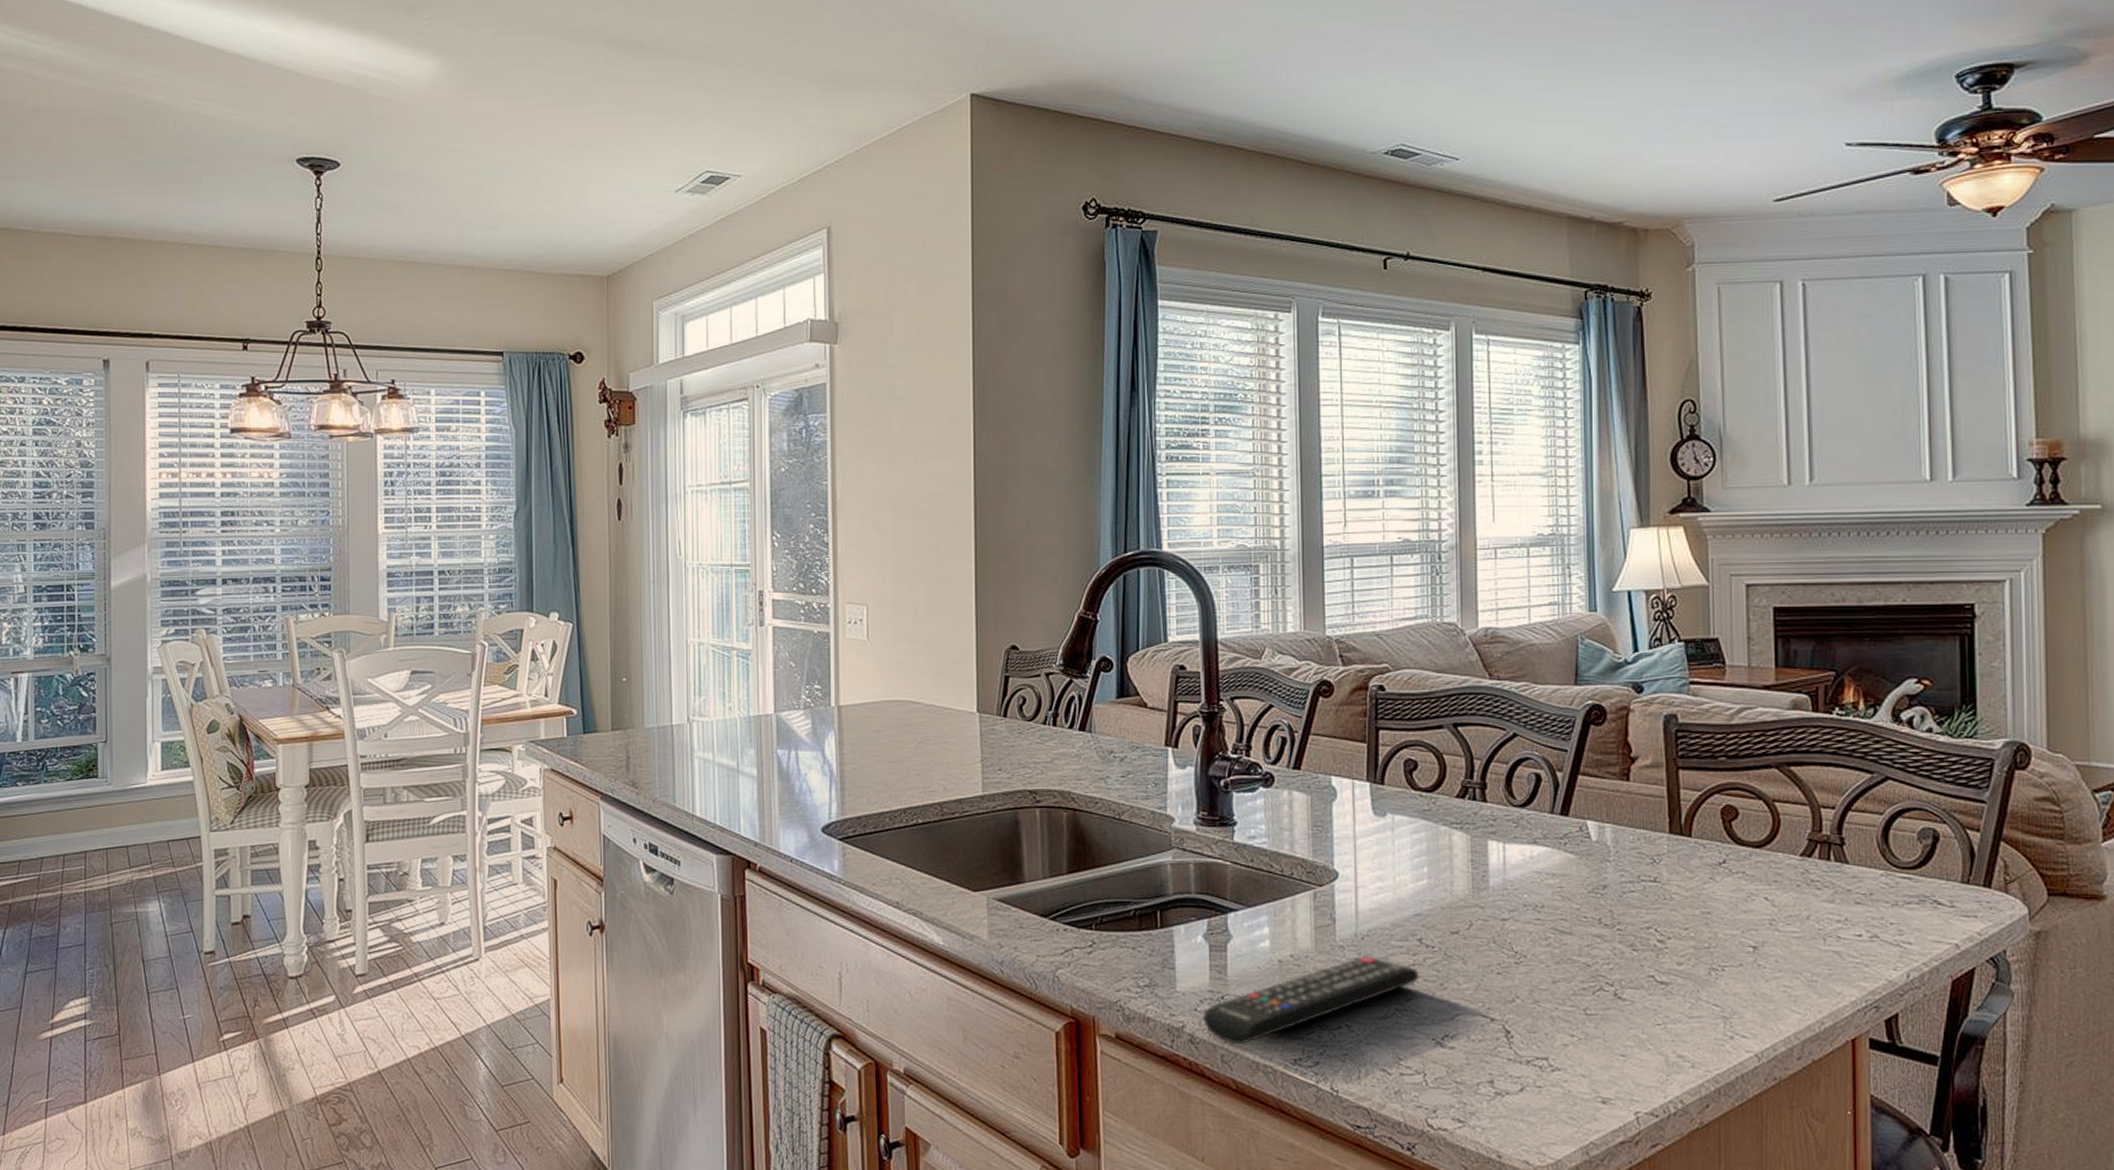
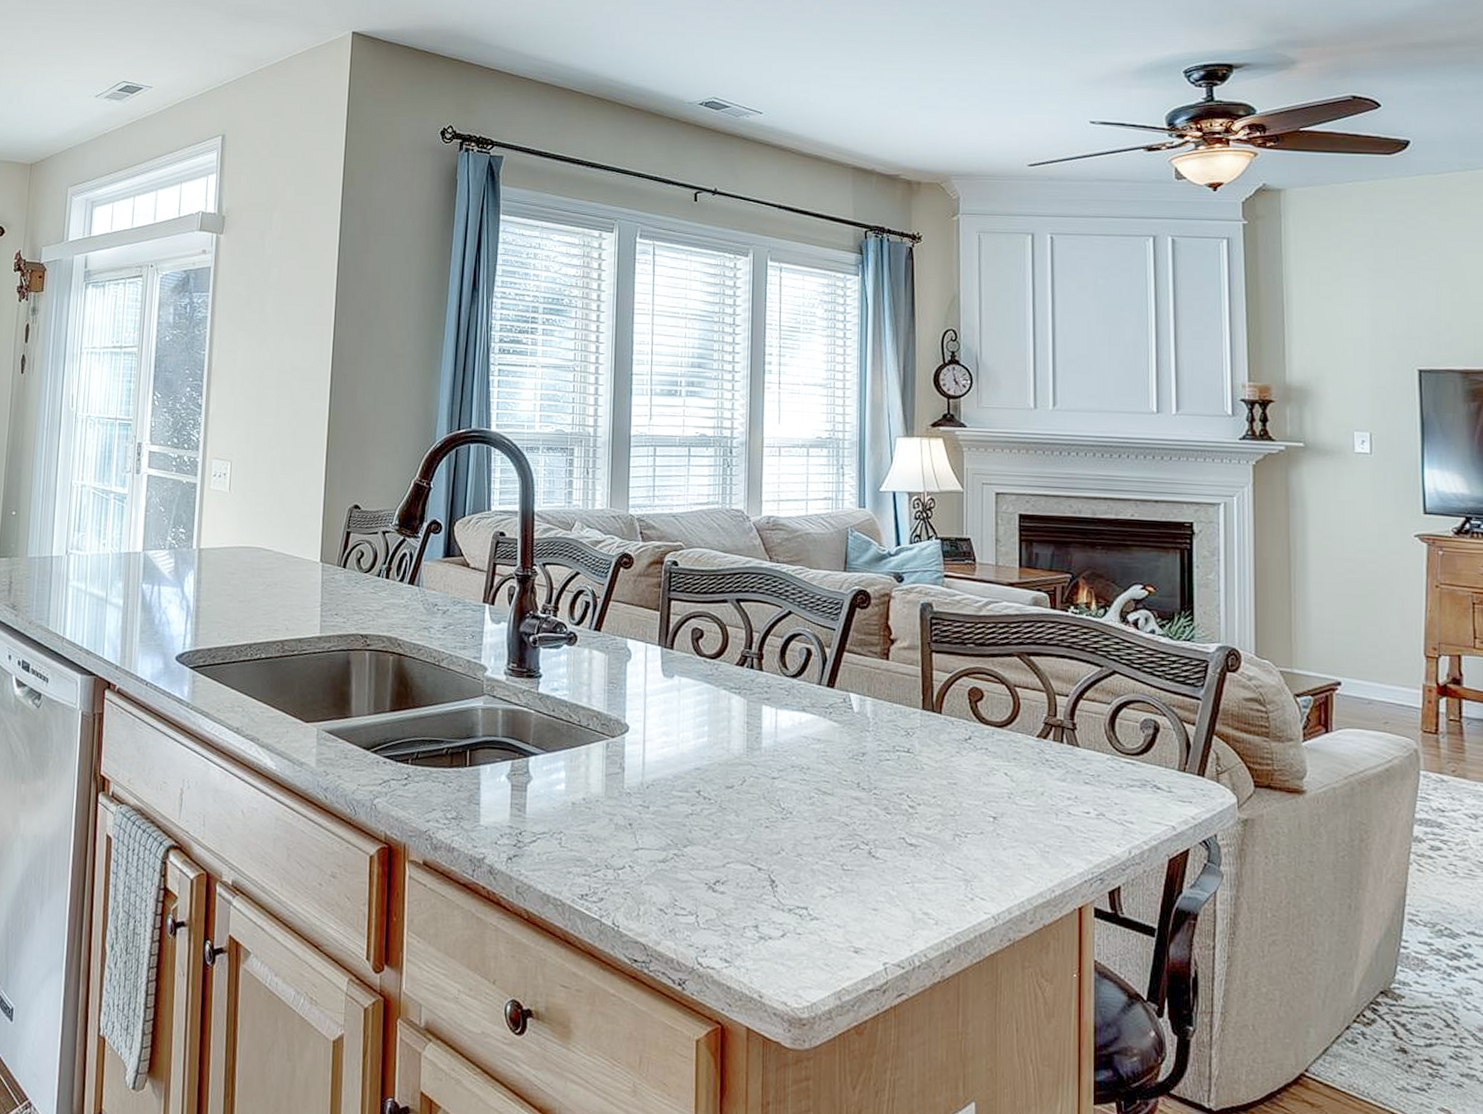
remote control: present [1203,956,1420,1045] -> none [502,803,697,878]

